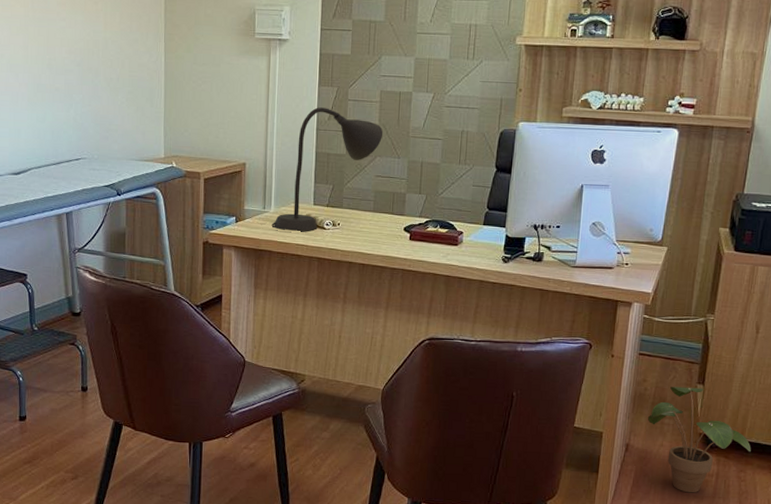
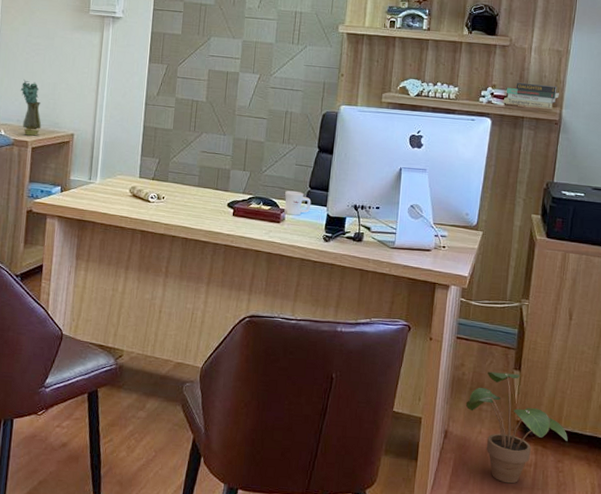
vase: none [189,109,213,167] -> present [20,80,42,136]
desk lamp: present [271,107,384,232] -> none [96,83,210,204]
mug: none [461,212,490,238] -> present [284,190,312,217]
books: none [692,89,752,117] -> present [504,82,559,109]

